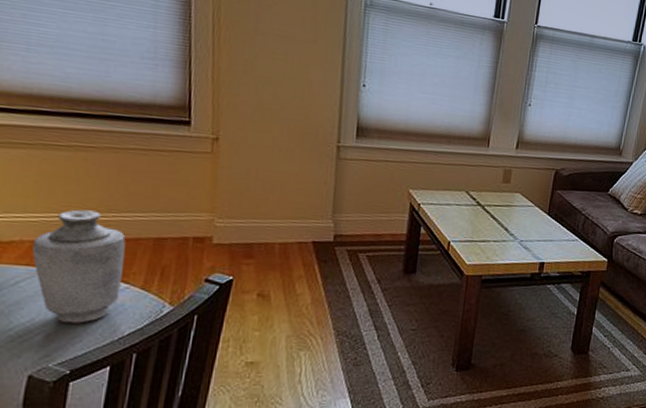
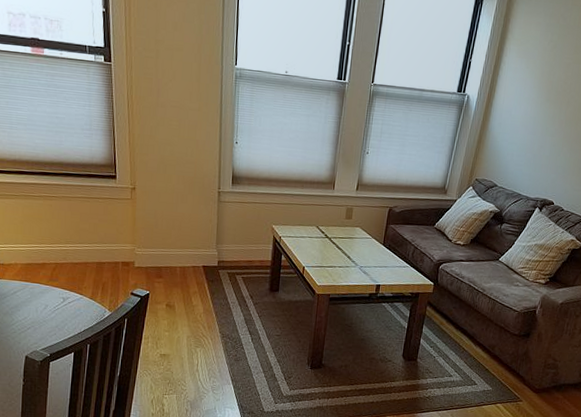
vase: present [32,209,126,324] -> none [23,241,79,322]

